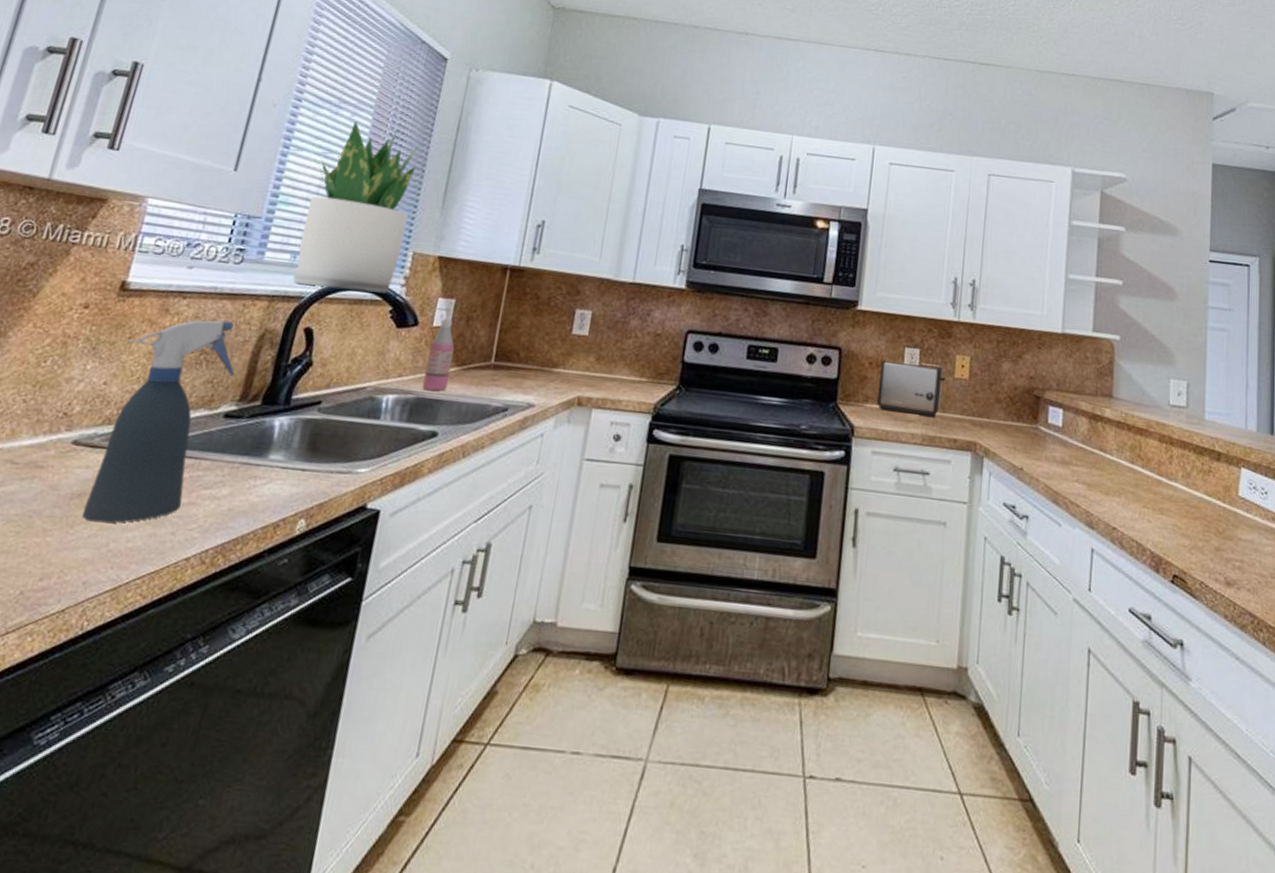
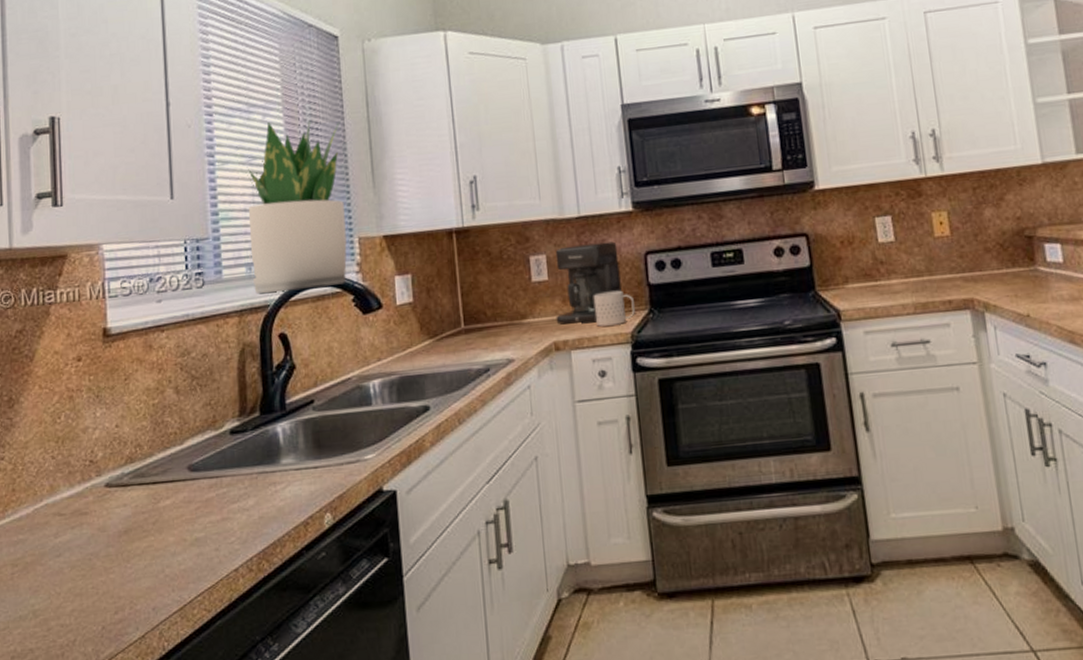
spray bottle: present [81,320,235,523] -> none [124,344,228,553]
soap dispenser: present [422,307,455,391] -> none [395,282,426,367]
coffee maker: none [585,307,663,387] -> present [555,241,622,324]
mug: none [623,359,665,394] -> present [593,290,635,327]
toaster: present [877,359,946,417] -> none [853,227,927,287]

